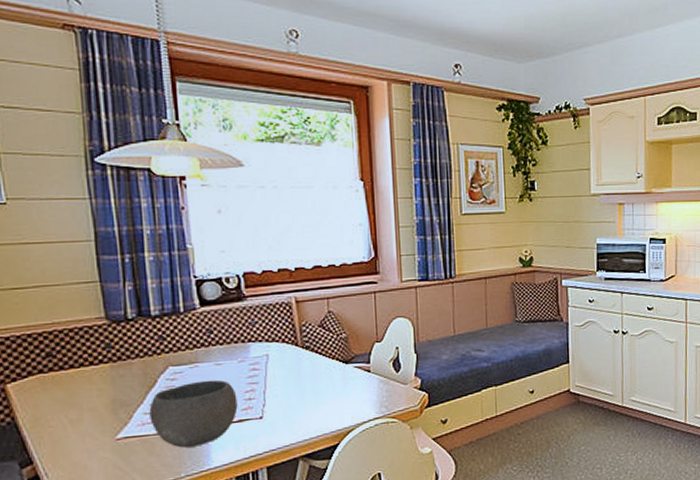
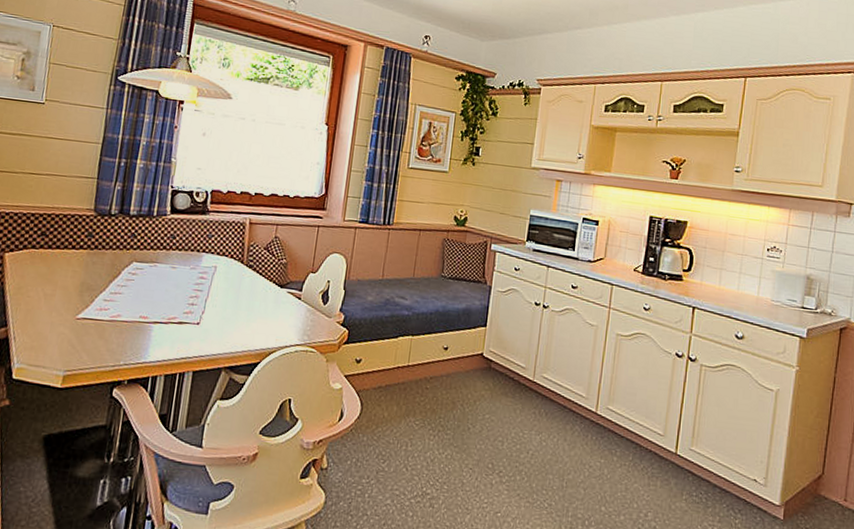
bowl: present [149,379,238,448] -> none [107,279,183,339]

